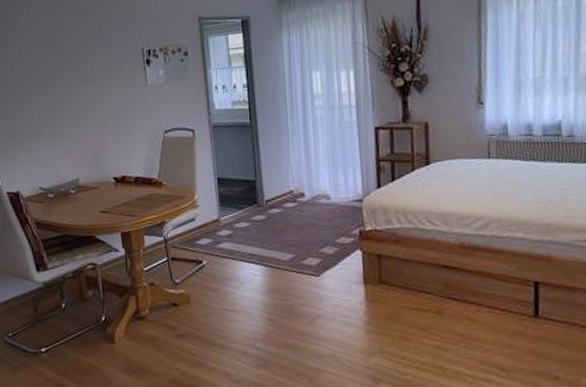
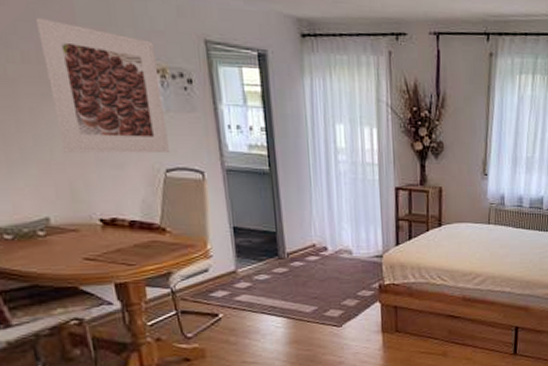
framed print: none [81,24,168,125] -> present [36,17,169,154]

